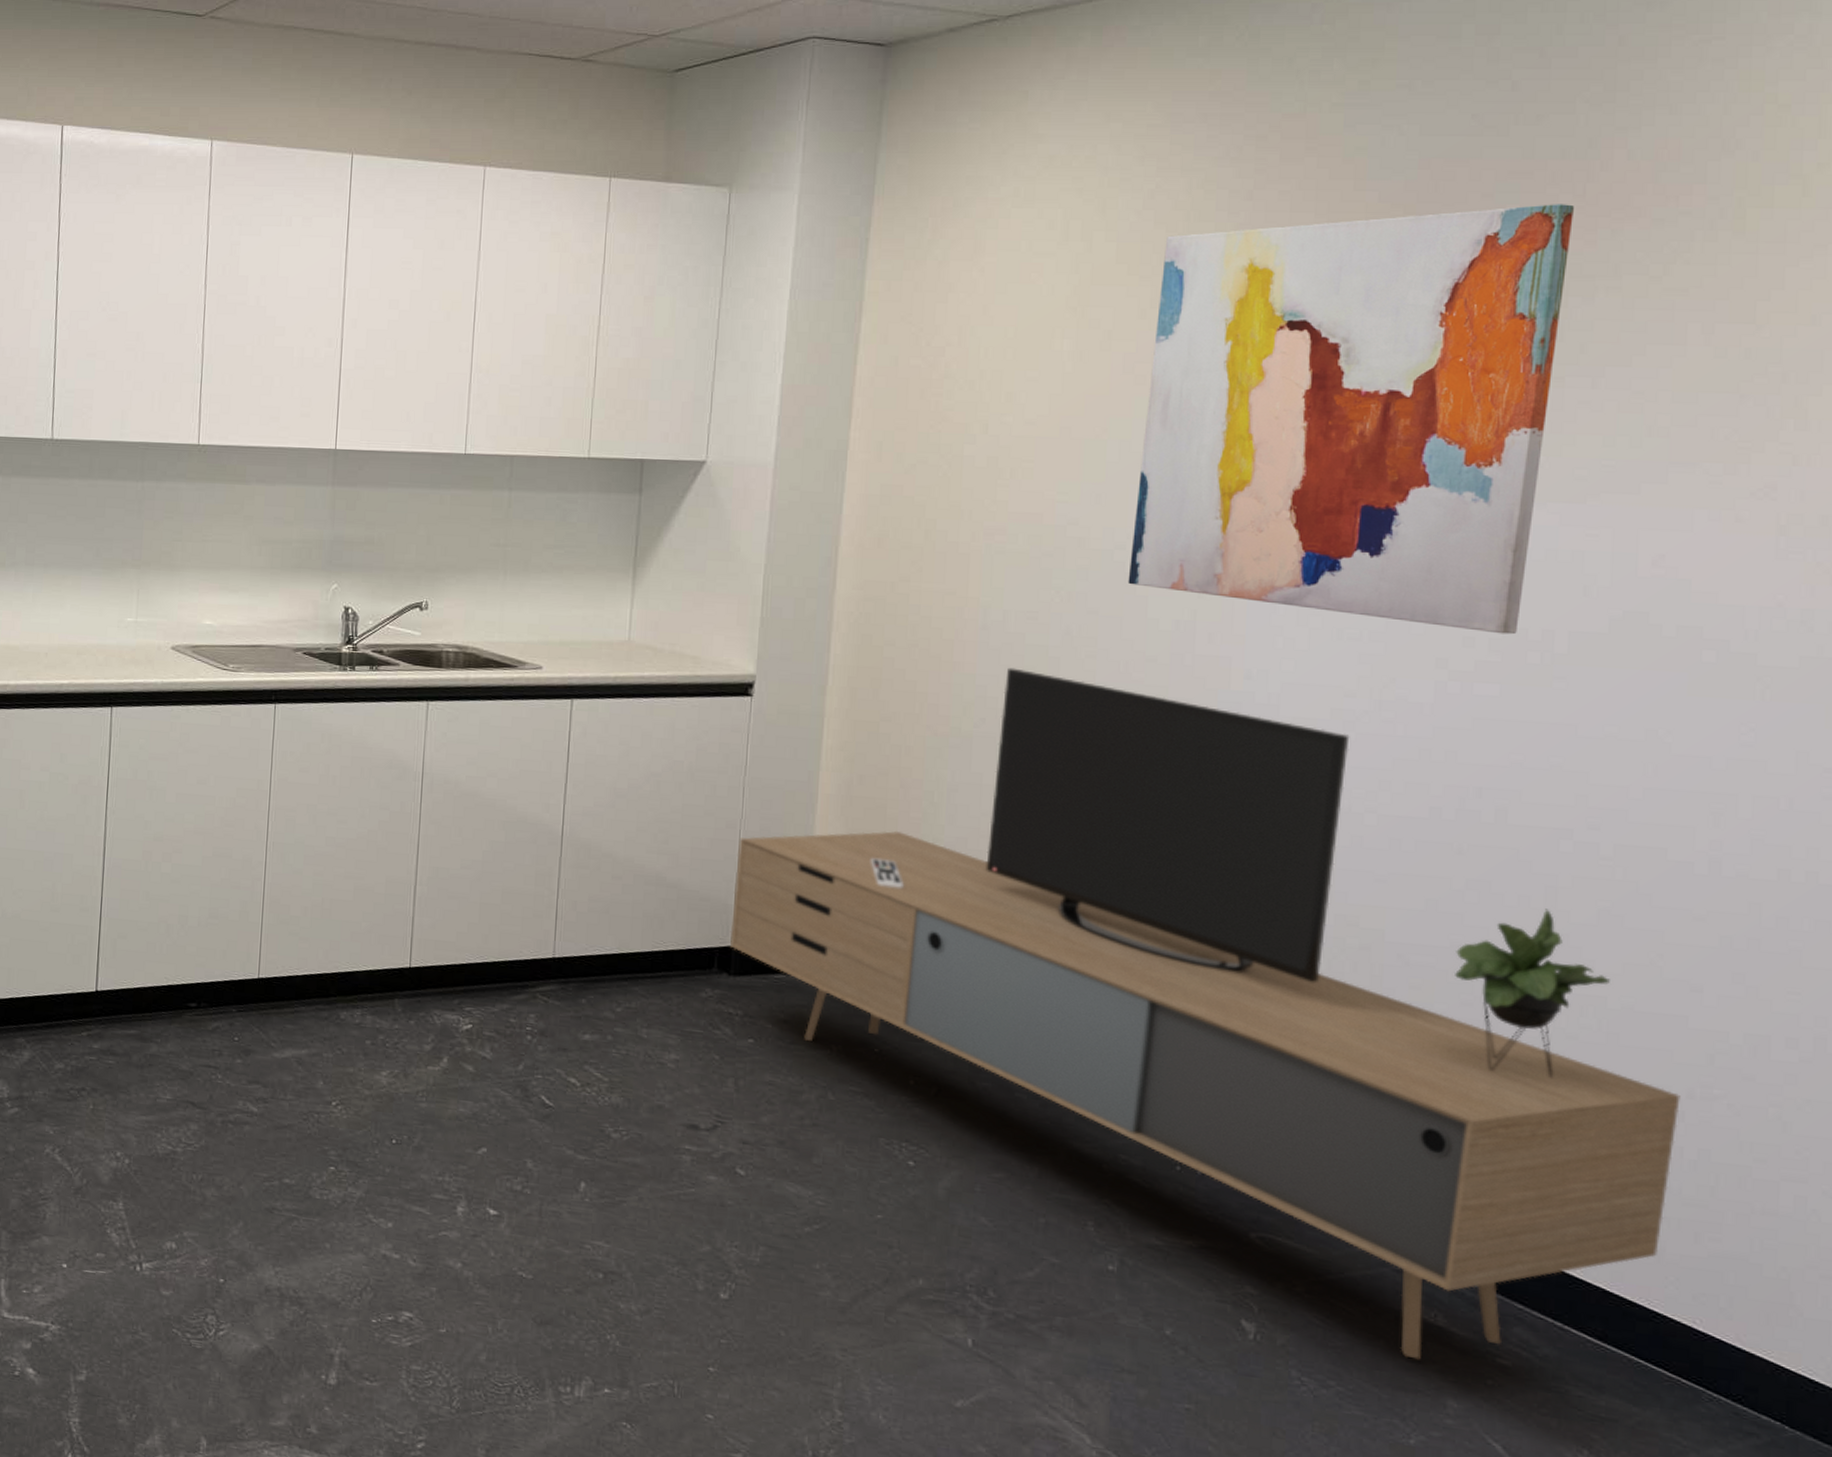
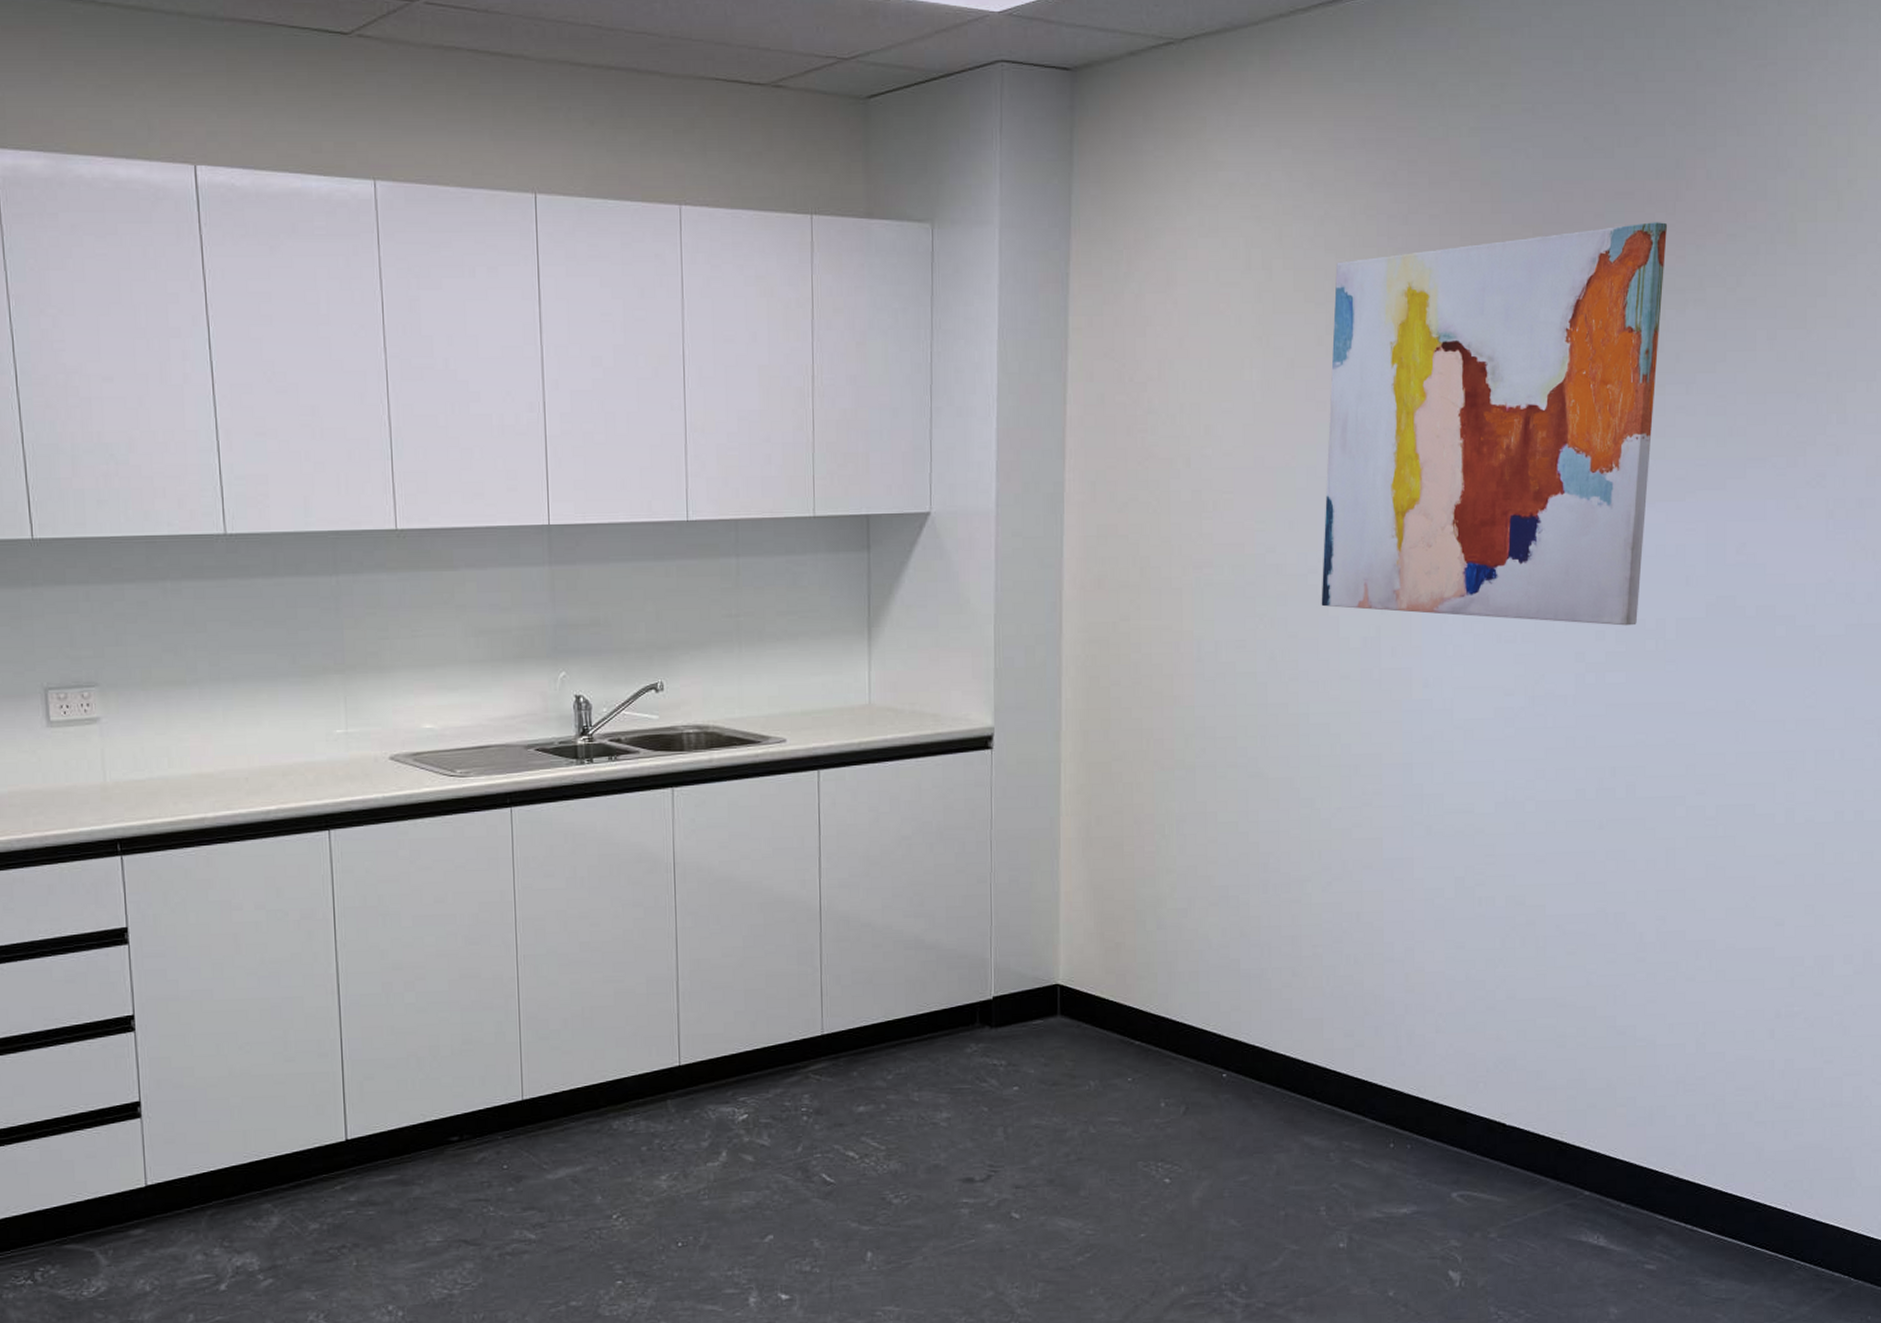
media console: present [730,667,1681,1360] -> none [988,696,1771,1278]

